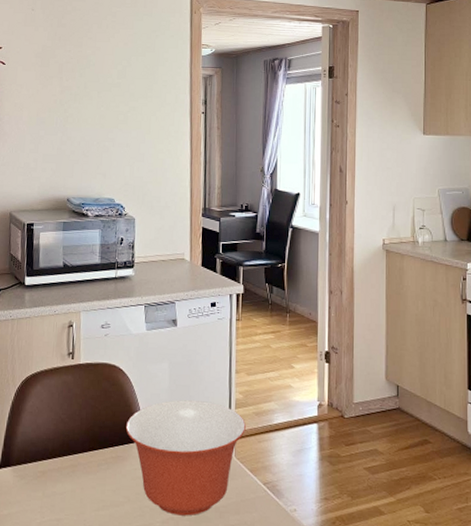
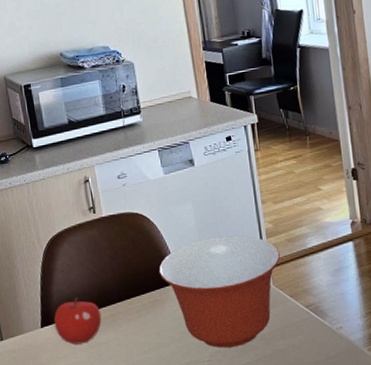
fruit: none [13,442,62,491] -> present [54,297,102,345]

